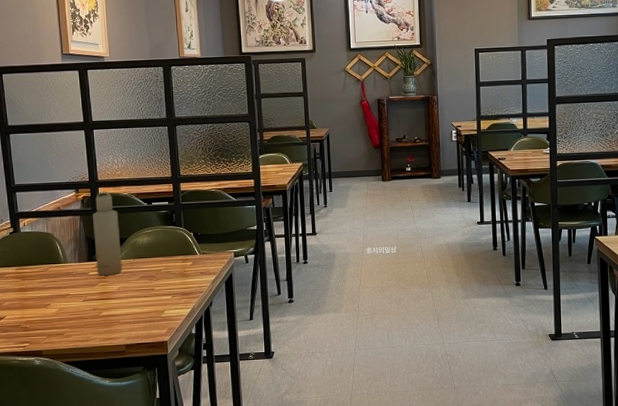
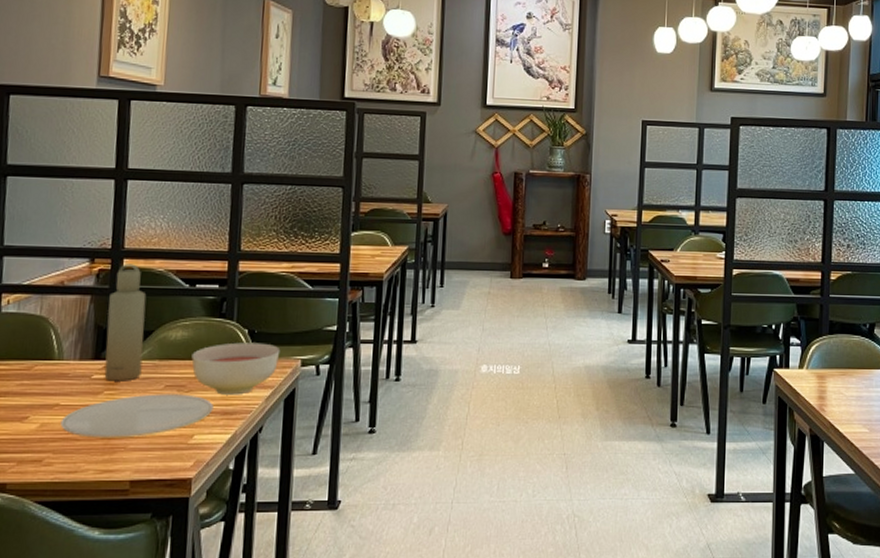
plate: none [72,282,176,317] -> present [60,394,214,438]
bowl: none [156,242,218,281] -> present [191,342,281,395]

